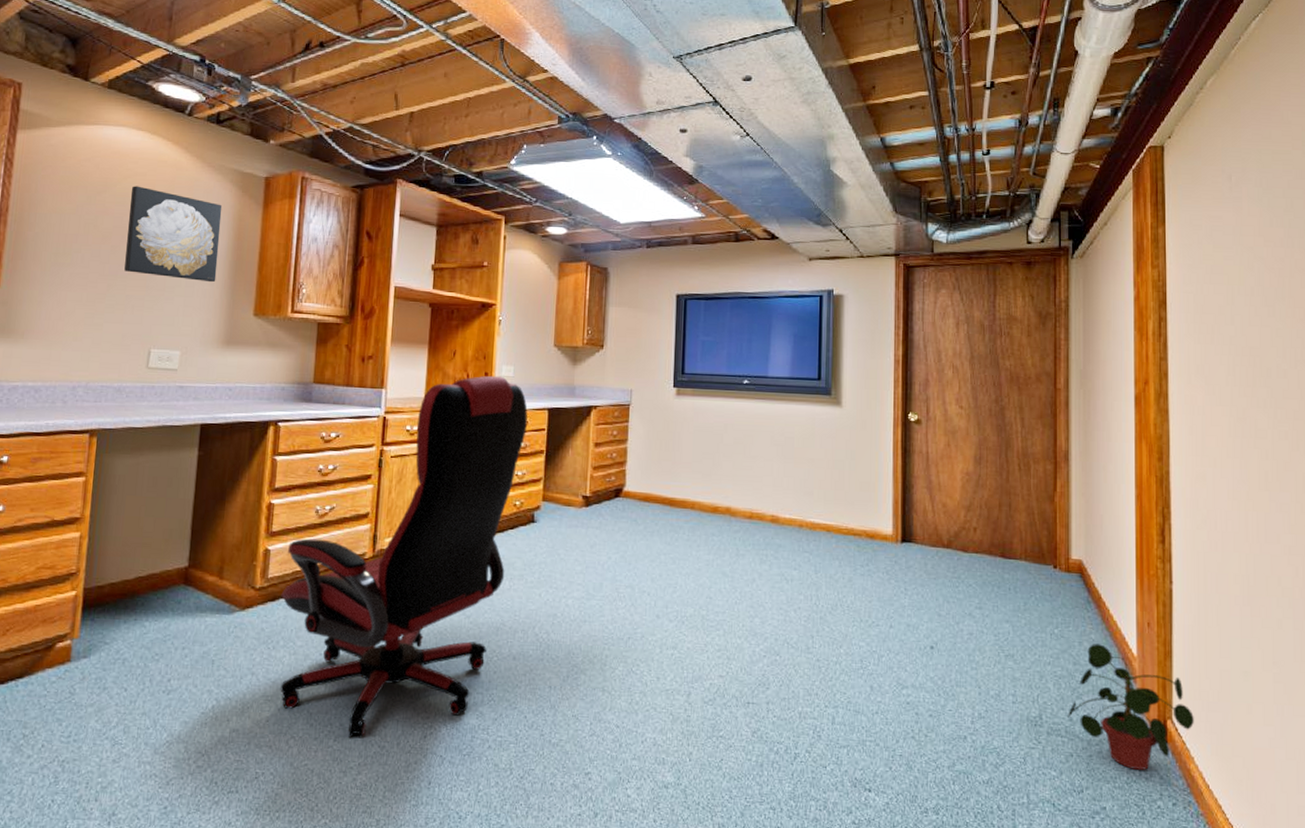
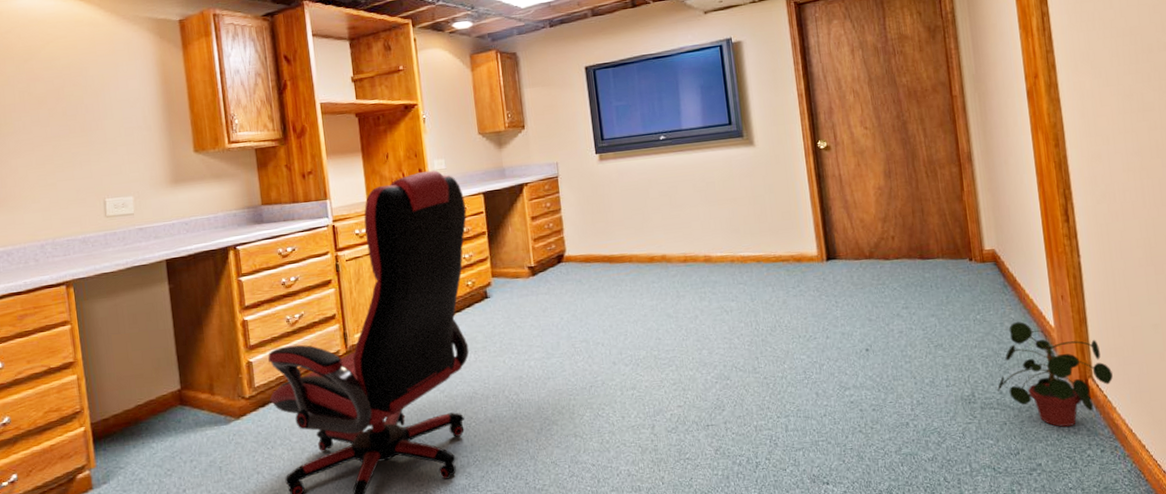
wall art: present [124,186,222,283] -> none [55,48,153,132]

